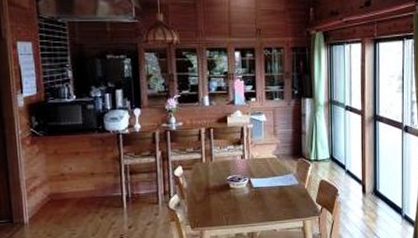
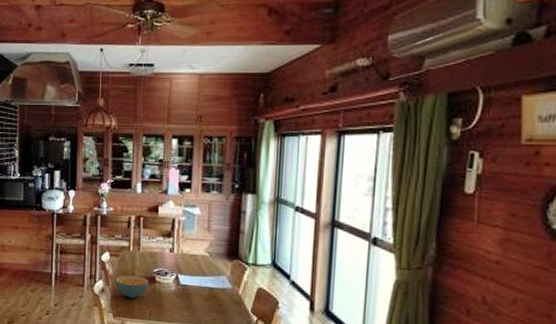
cereal bowl: none [190,185,224,208] -> present [115,275,149,299]

